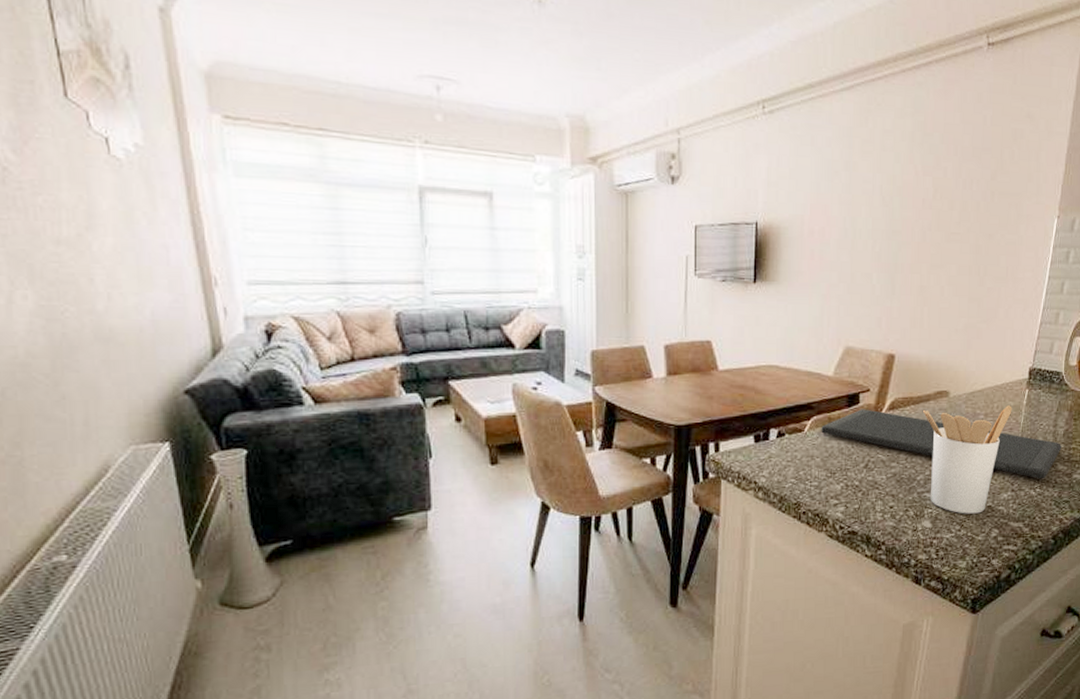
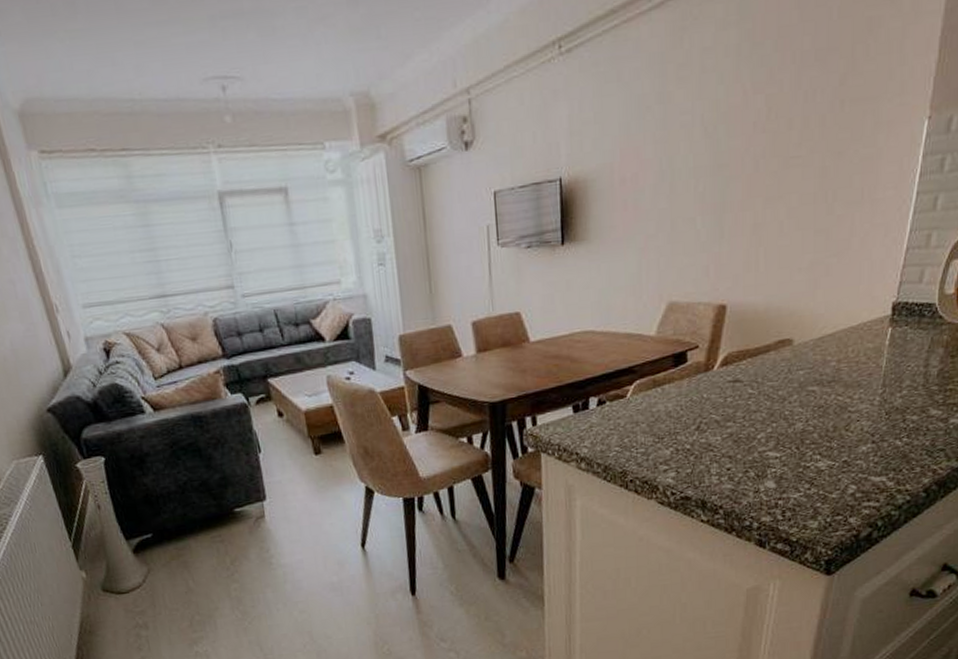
cutting board: present [821,409,1061,479] -> none [645,367,935,428]
utensil holder: present [923,405,1012,514] -> none [762,348,872,472]

